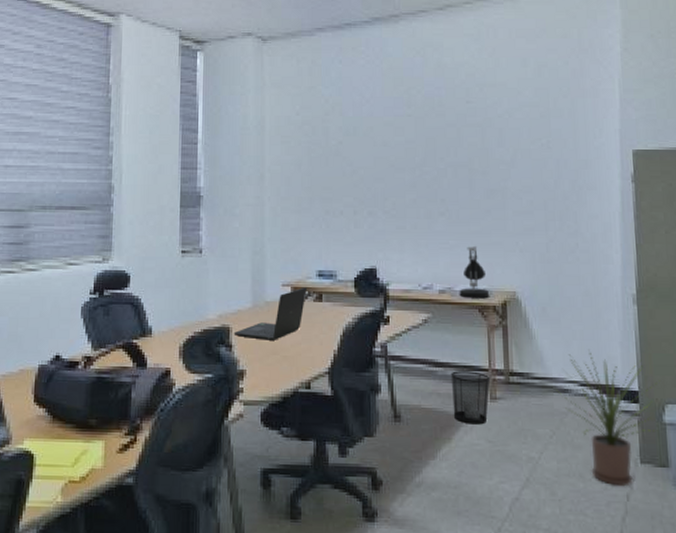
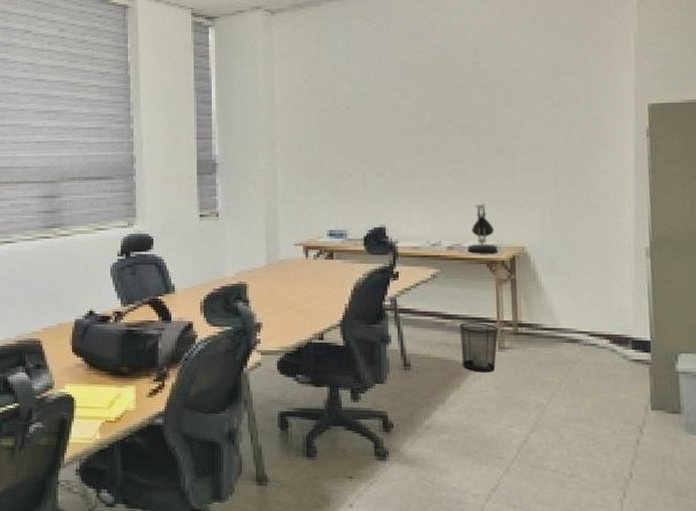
laptop: present [233,287,307,340] -> none [250,246,318,296]
house plant: present [556,349,660,485] -> none [565,301,673,430]

